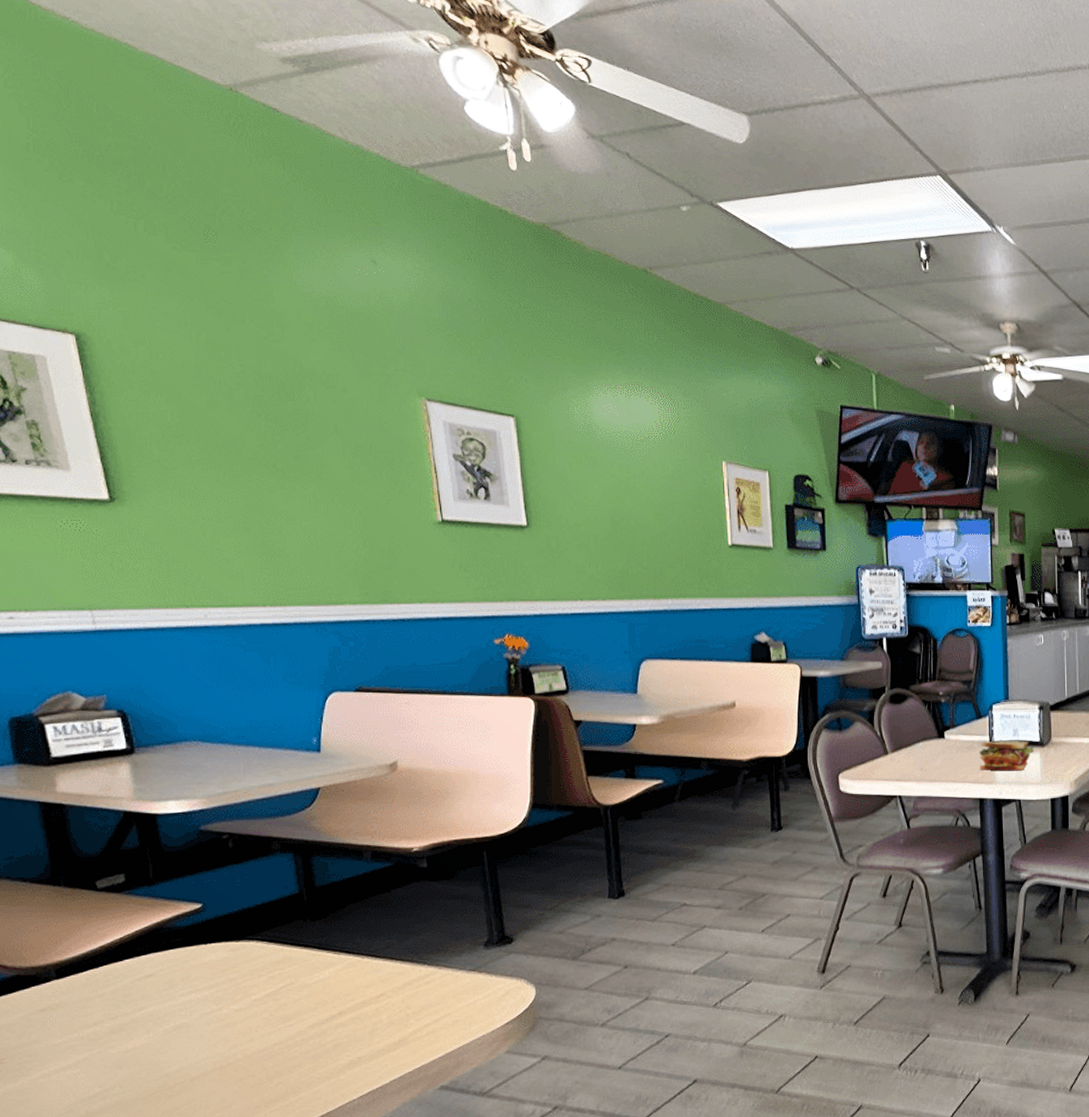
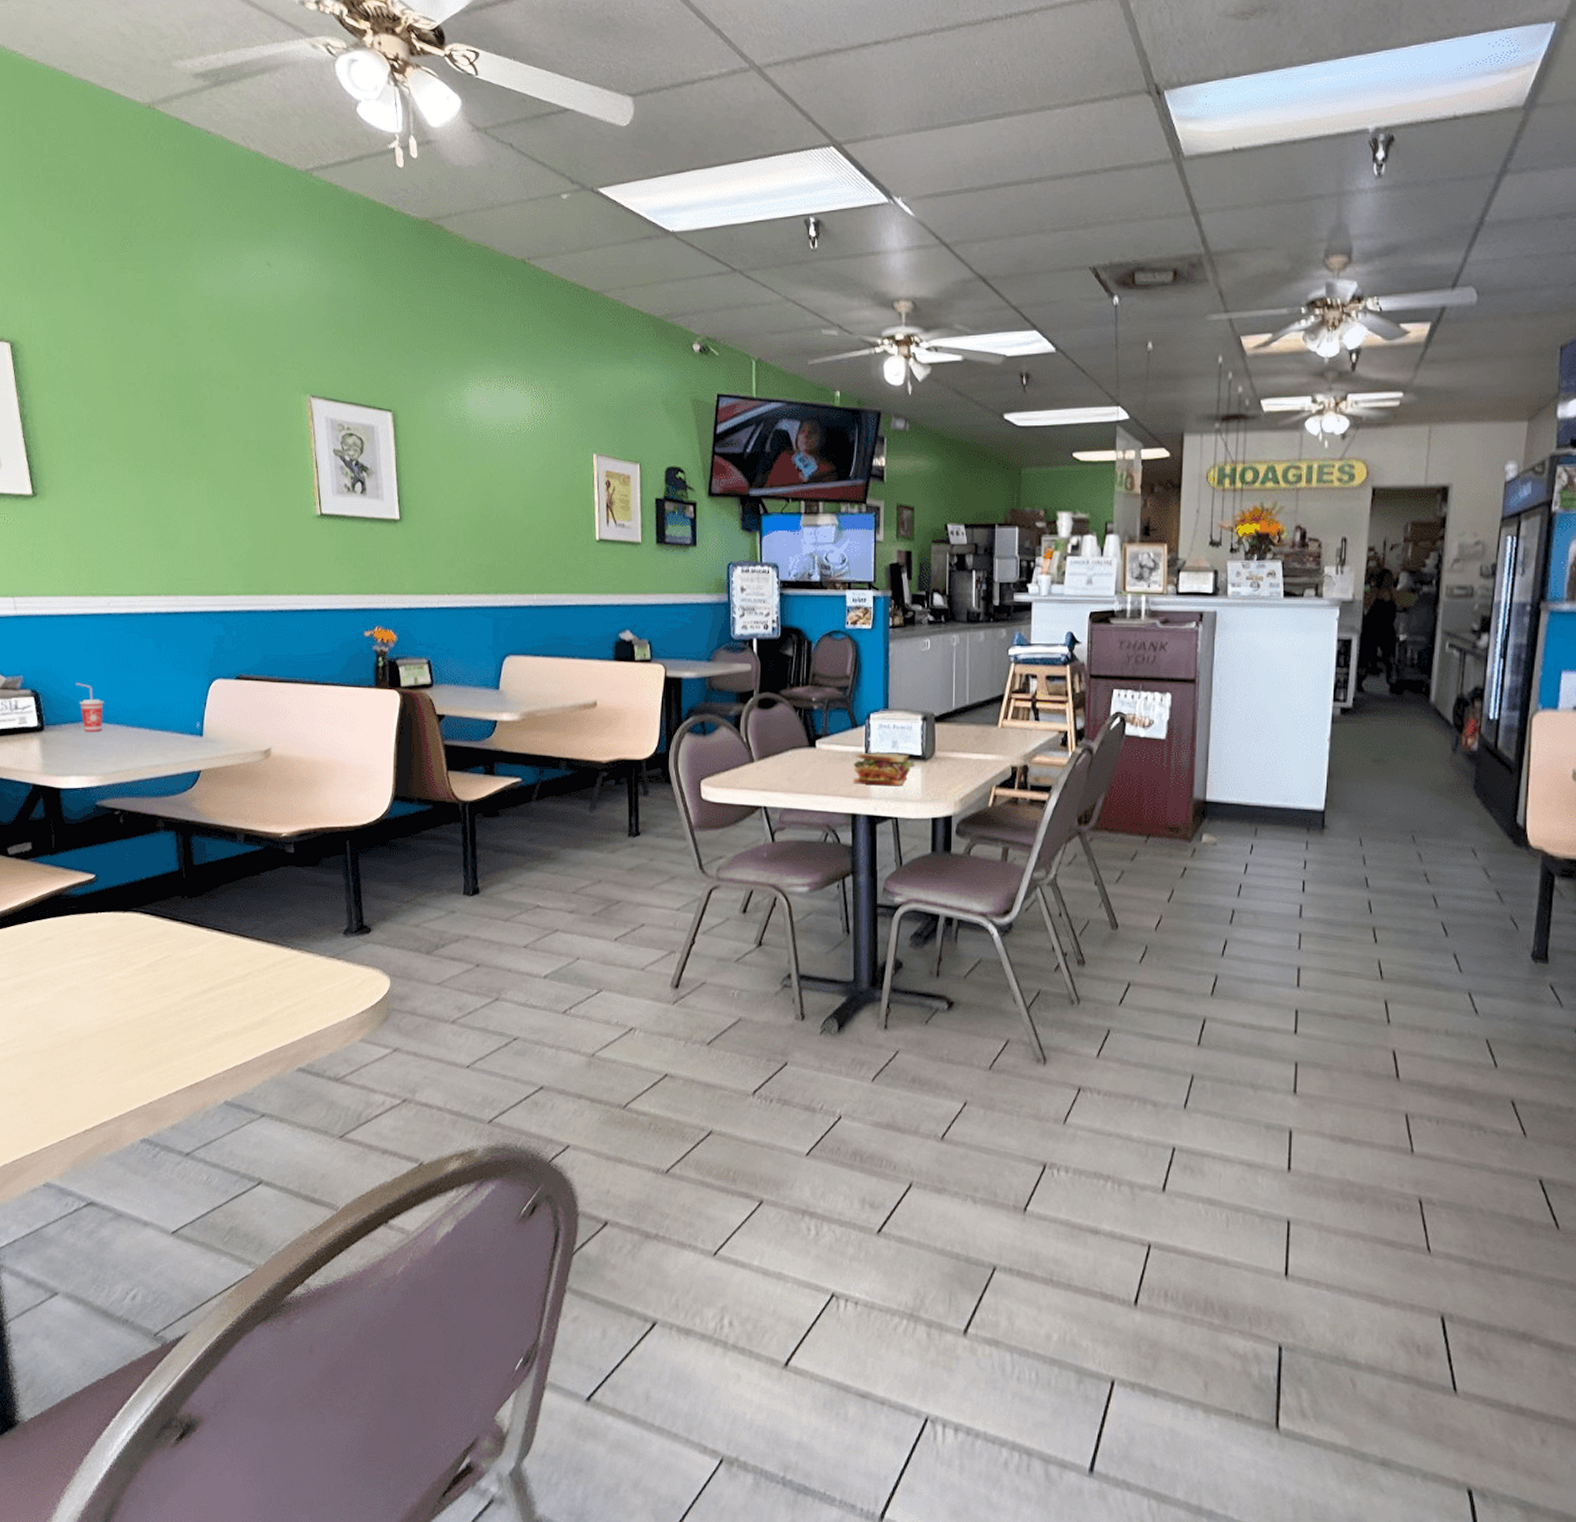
beverage cup: none [170,701,205,754] -> present [76,683,104,733]

